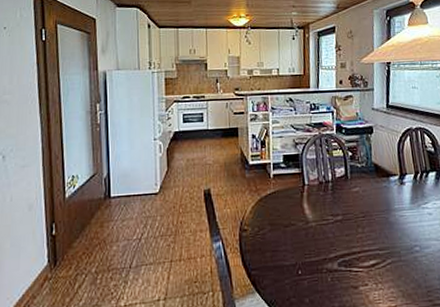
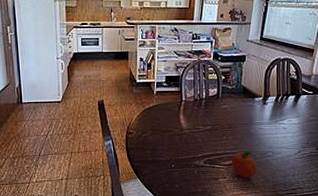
fruit: none [371,246,405,284] -> present [231,151,257,179]

